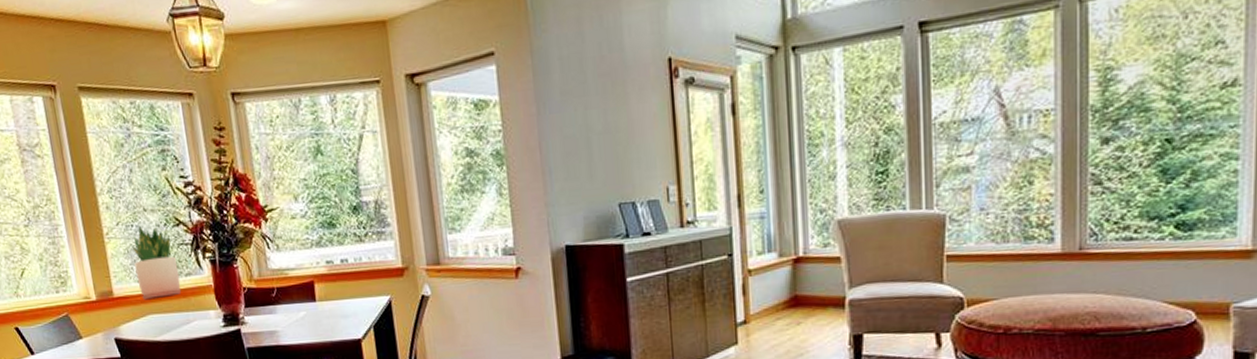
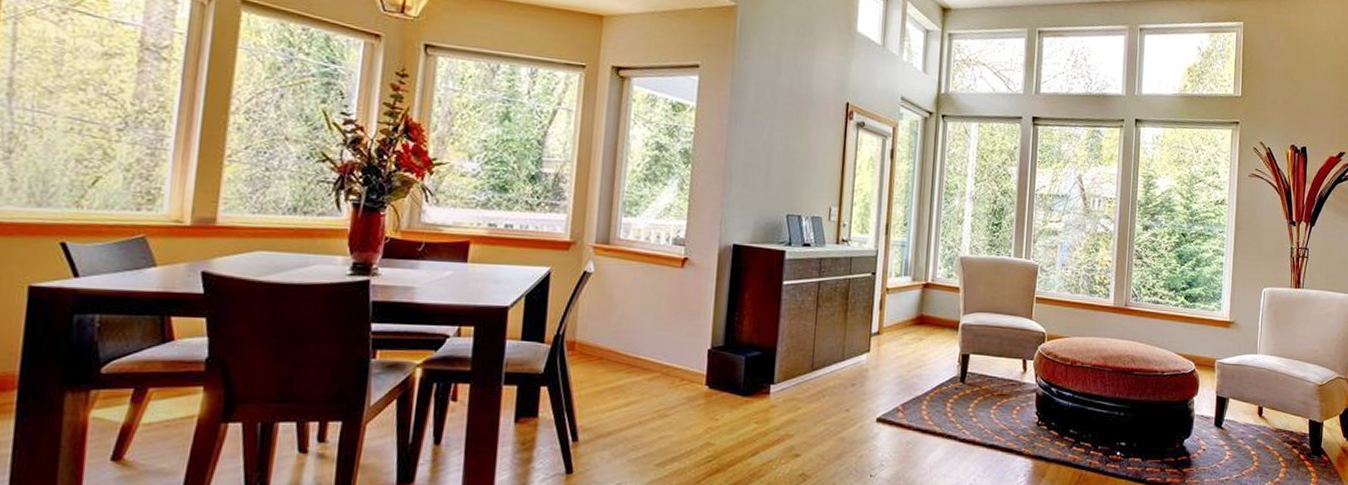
planter: present [129,222,181,300] -> none [253,153,313,236]

